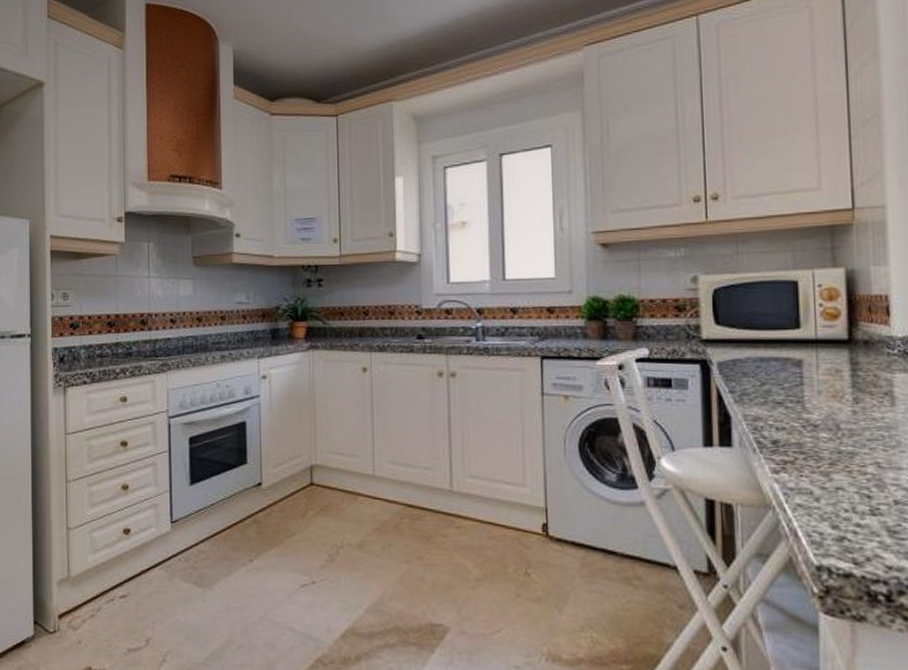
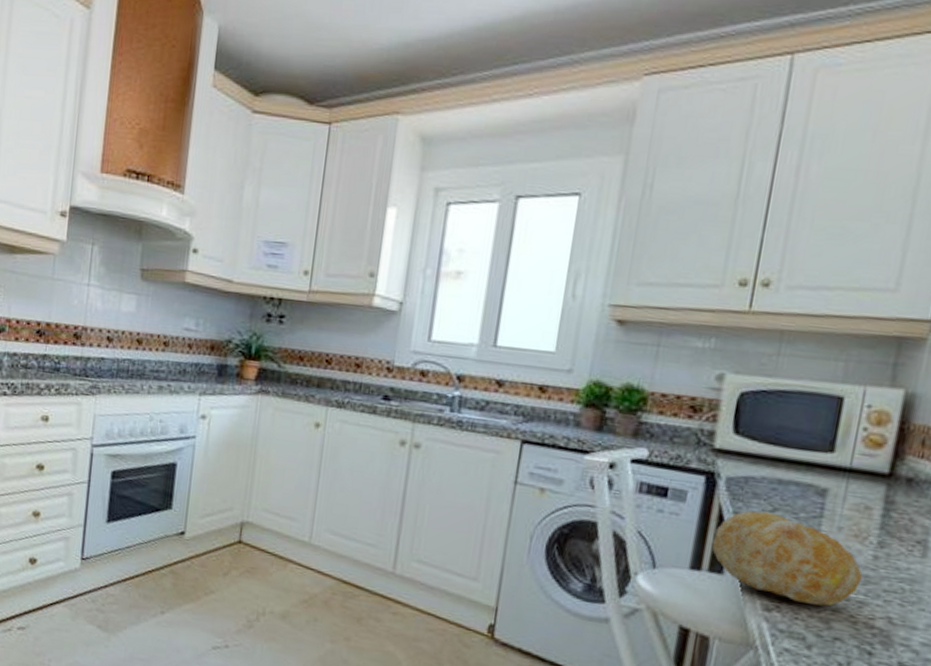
fruit: none [717,387,847,461] -> present [711,511,863,606]

